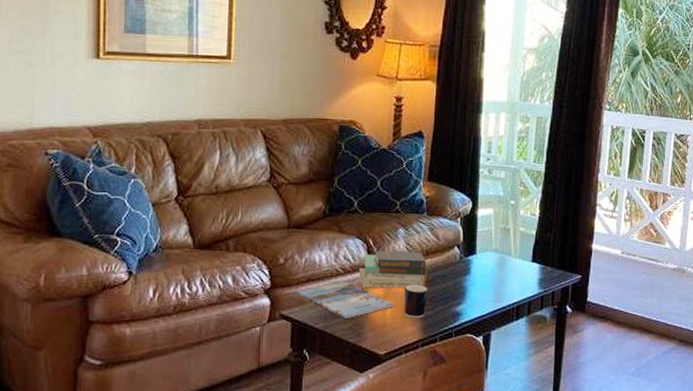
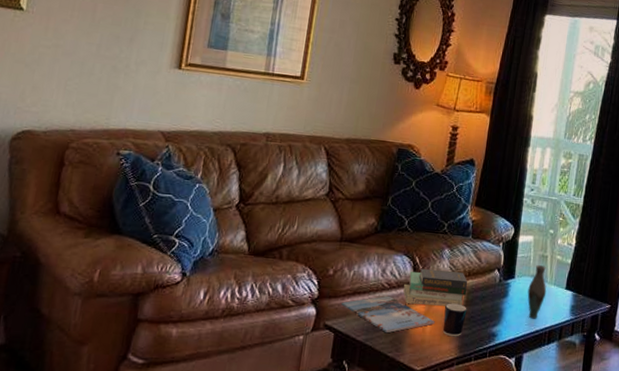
vase: none [491,239,512,295] -> present [527,265,547,319]

